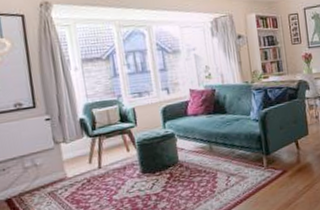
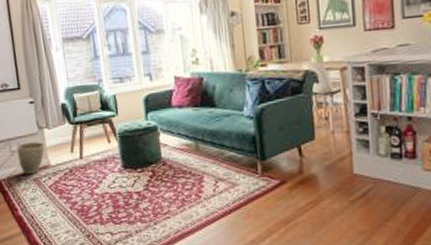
vase: none [30,156,62,189] -> present [16,142,46,174]

